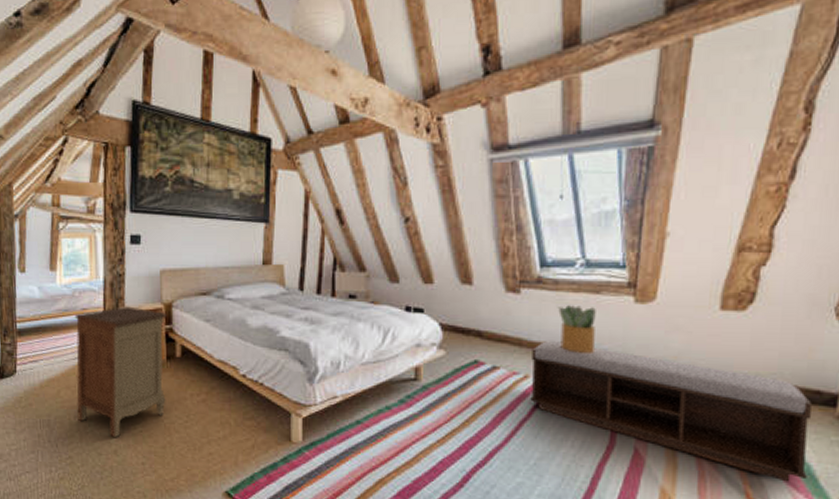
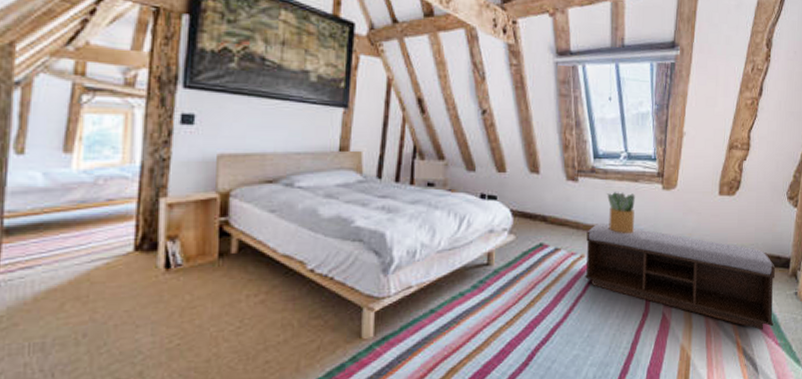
nightstand: present [74,306,167,438] -> none [88,196,222,357]

